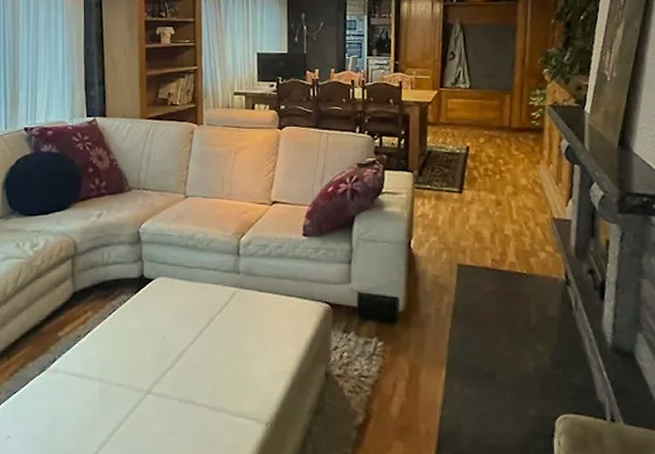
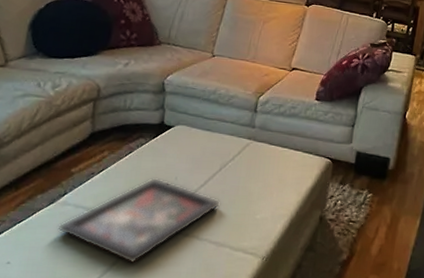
decorative tray: none [51,337,212,435] -> present [57,177,220,264]

